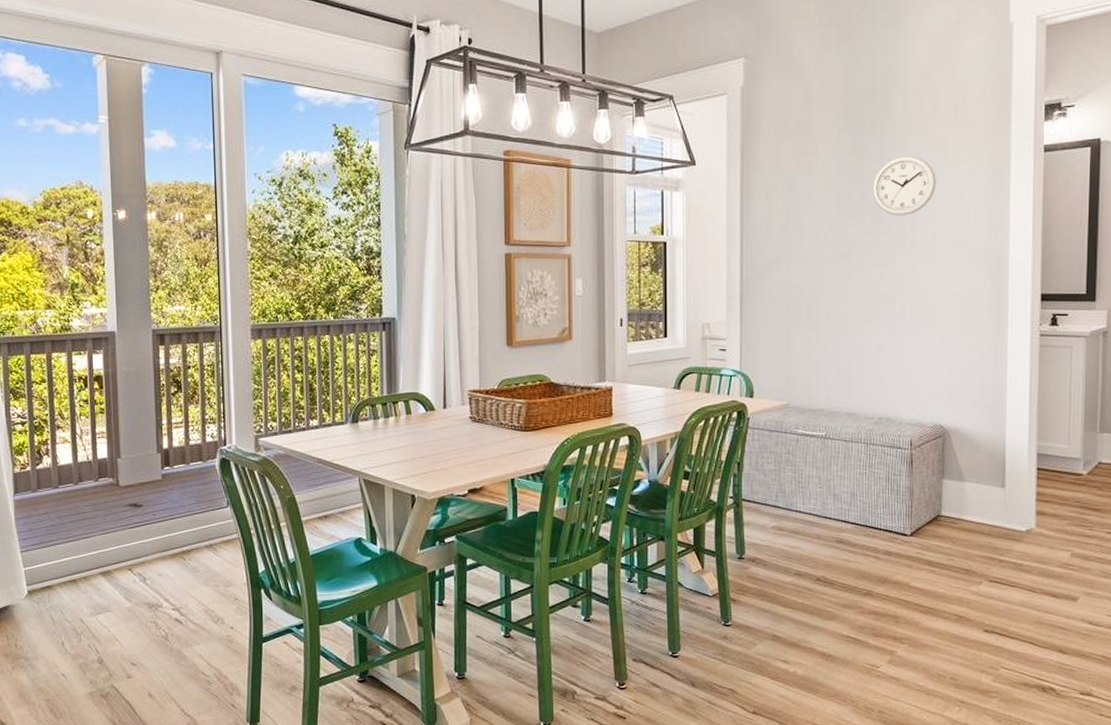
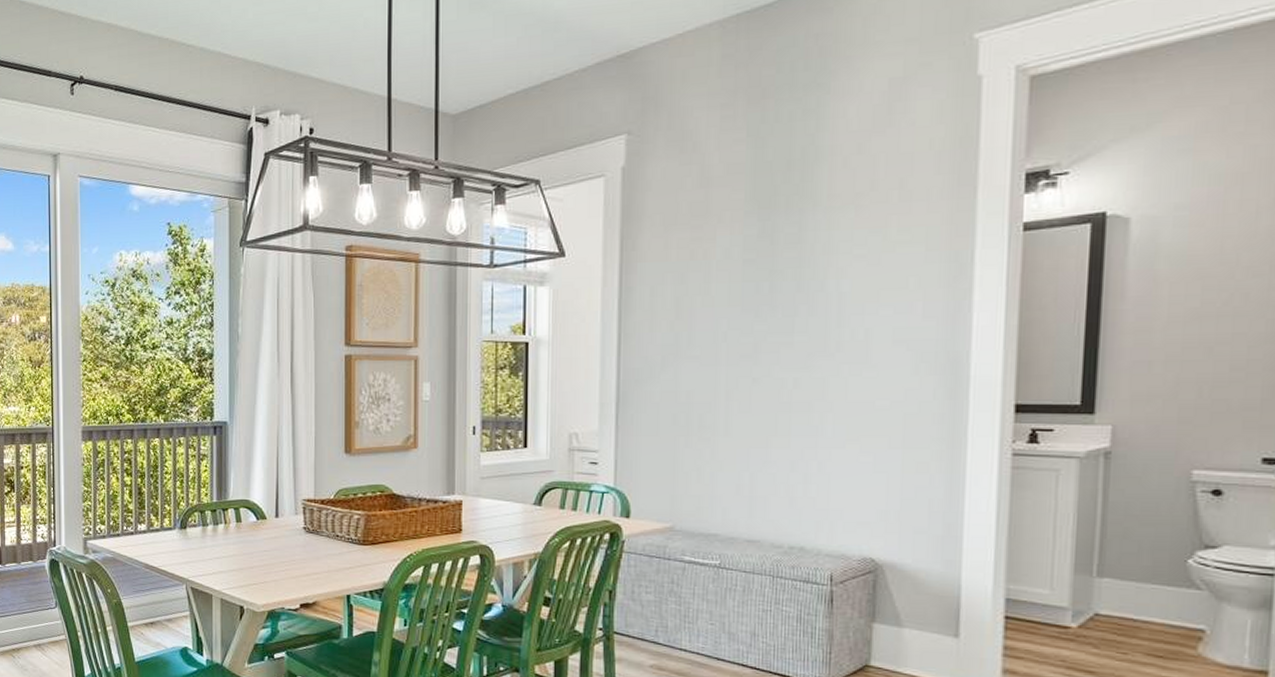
wall clock: present [872,155,936,216] -> none [786,239,872,311]

